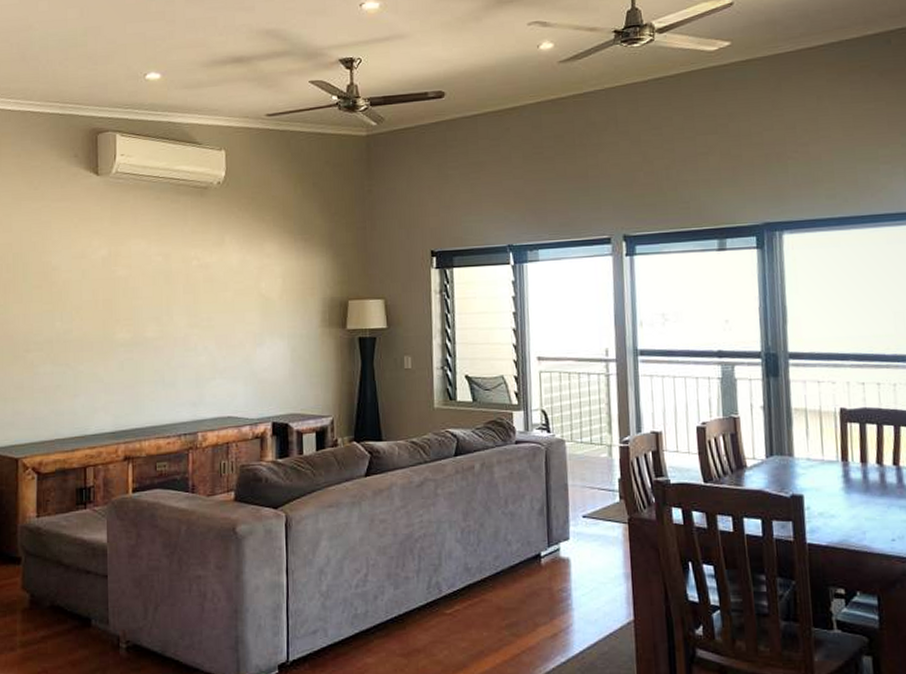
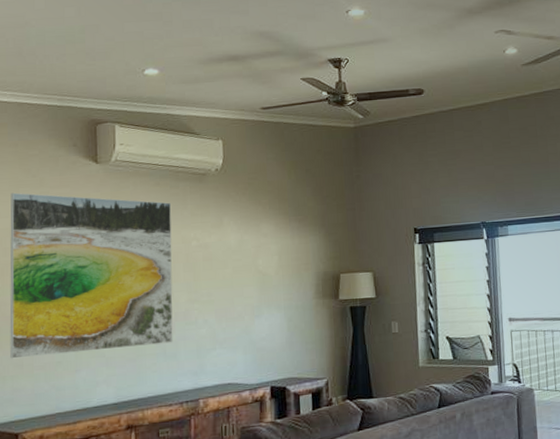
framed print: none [11,205,172,380] -> present [9,192,173,359]

